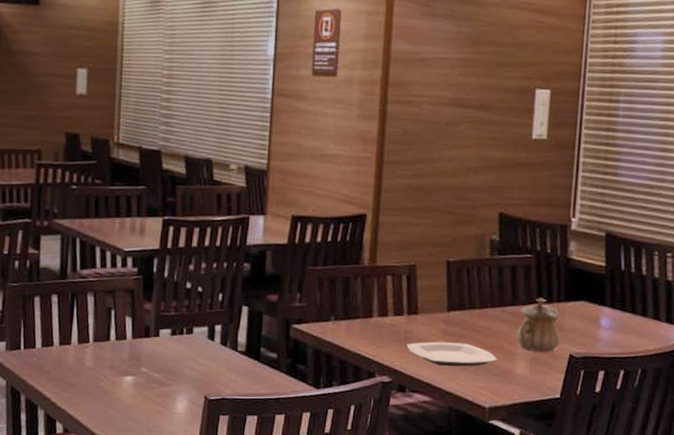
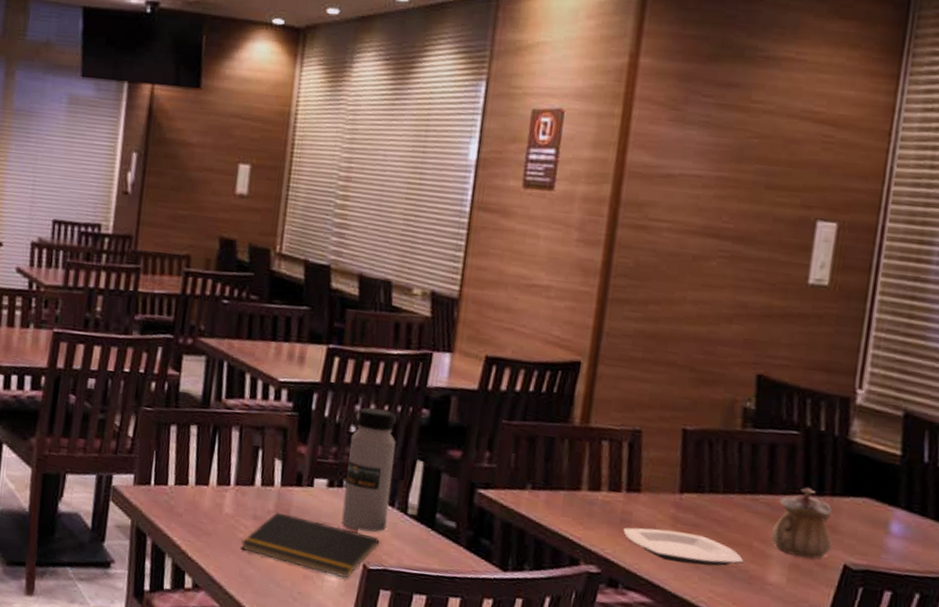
notepad: none [102,361,217,410] -> present [241,512,380,579]
water bottle: none [184,266,224,369] -> present [341,407,396,532]

